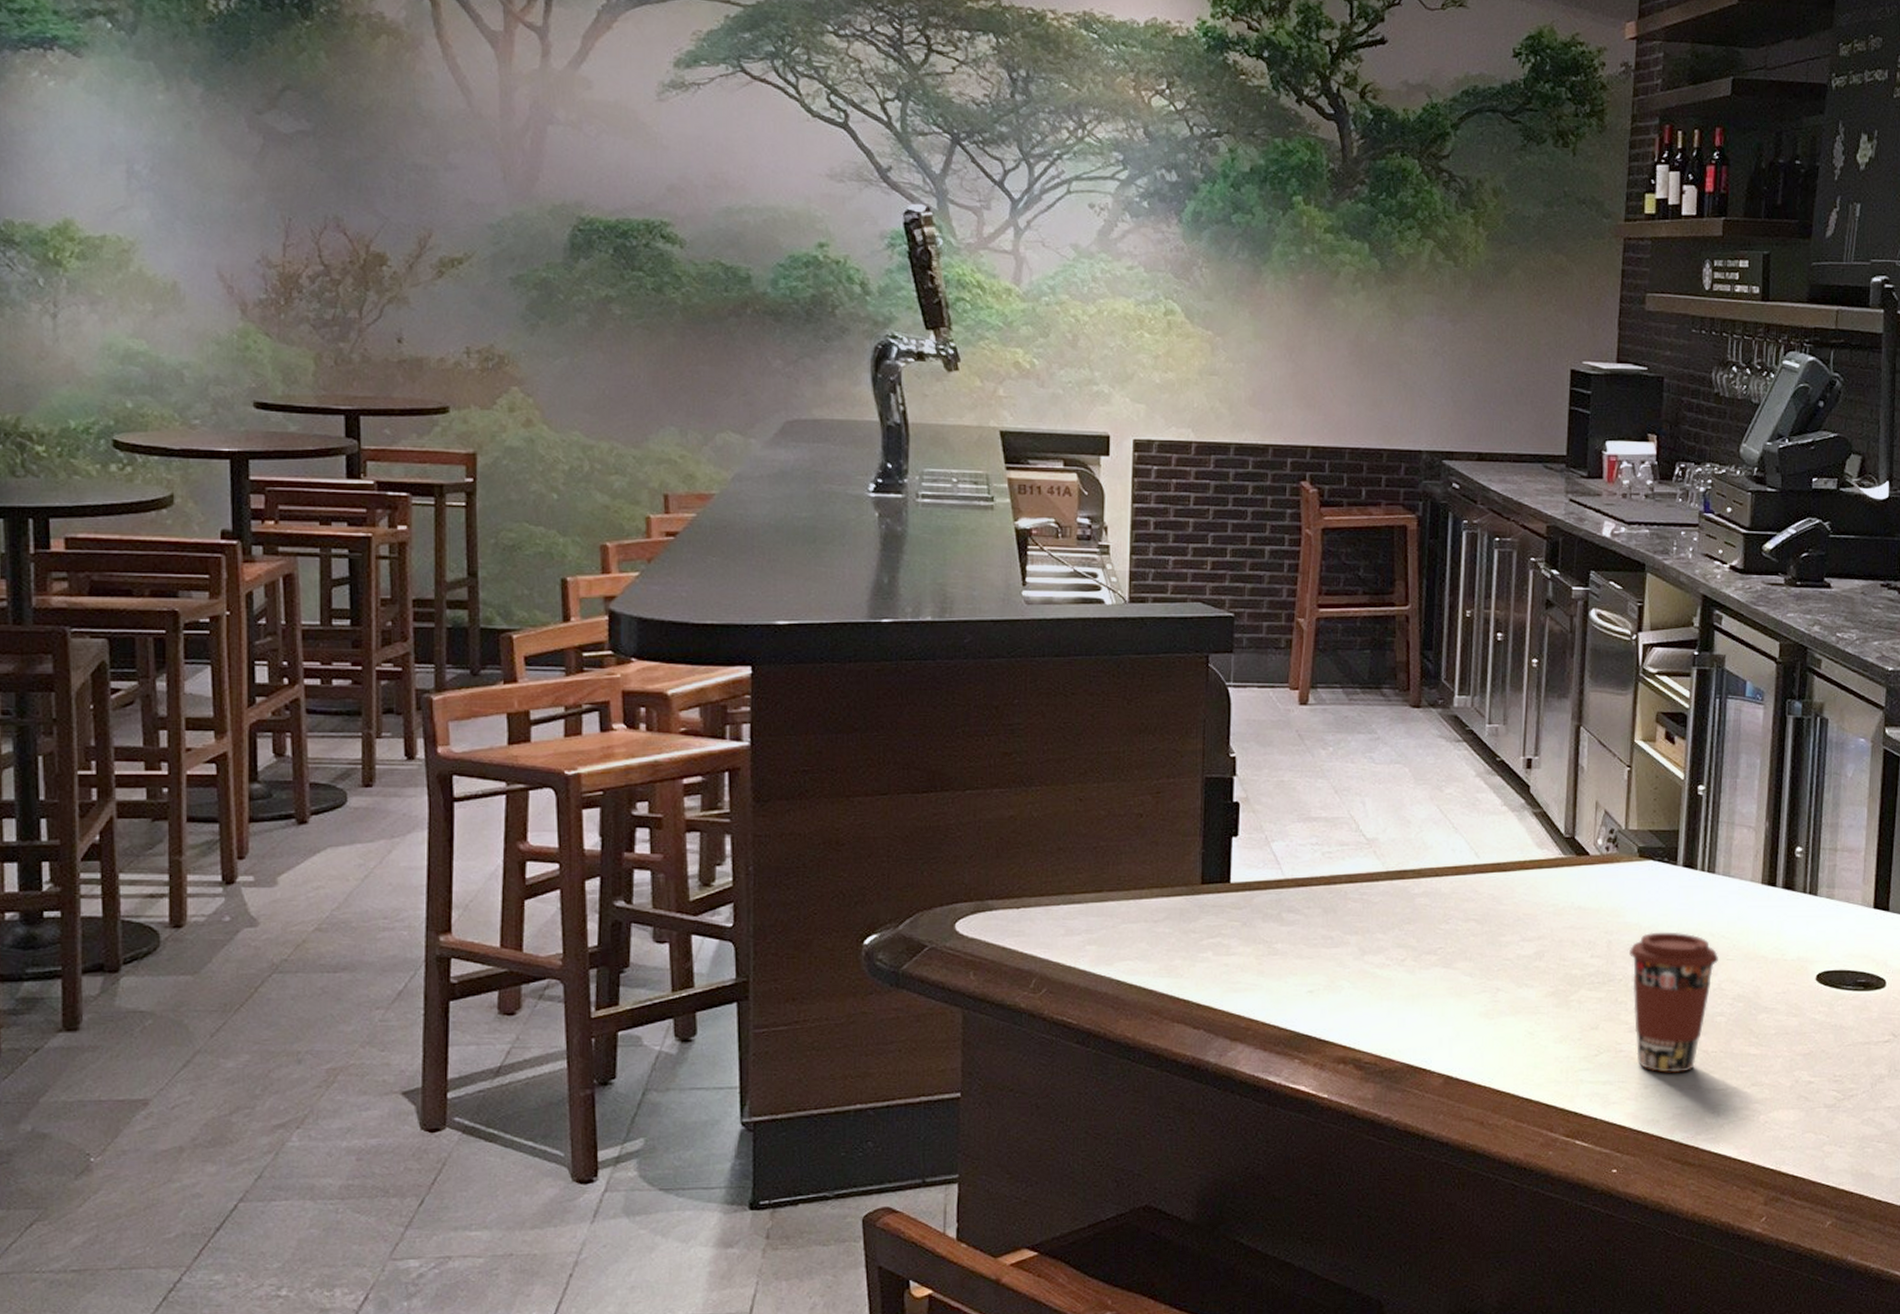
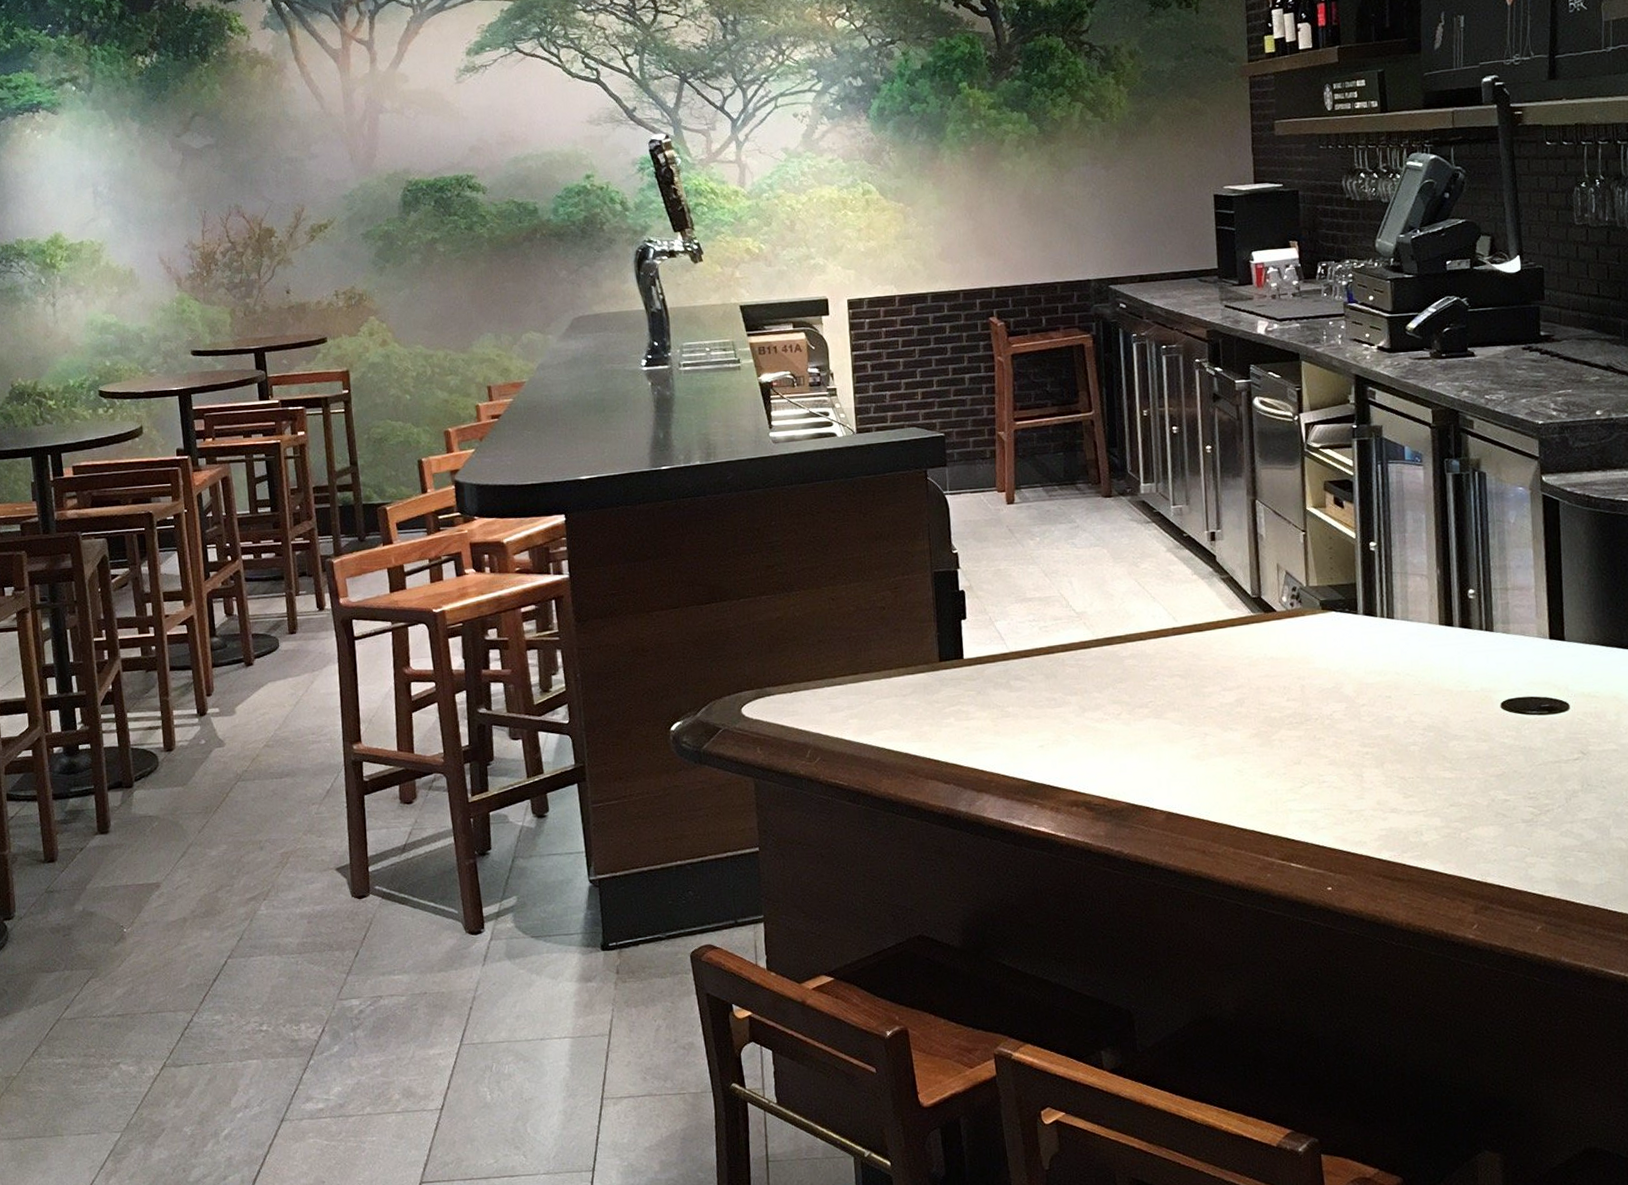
coffee cup: present [1629,932,1718,1073] -> none [1322,673,1406,799]

